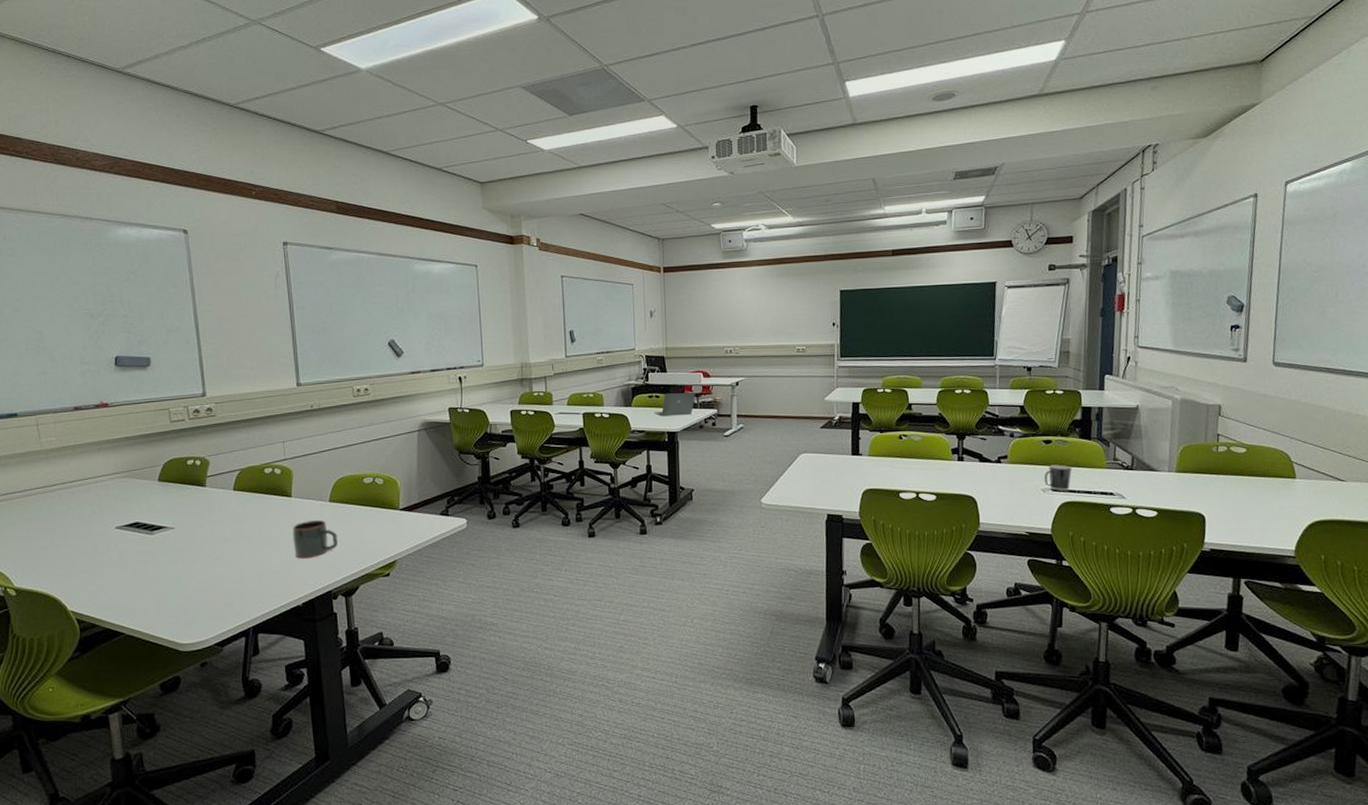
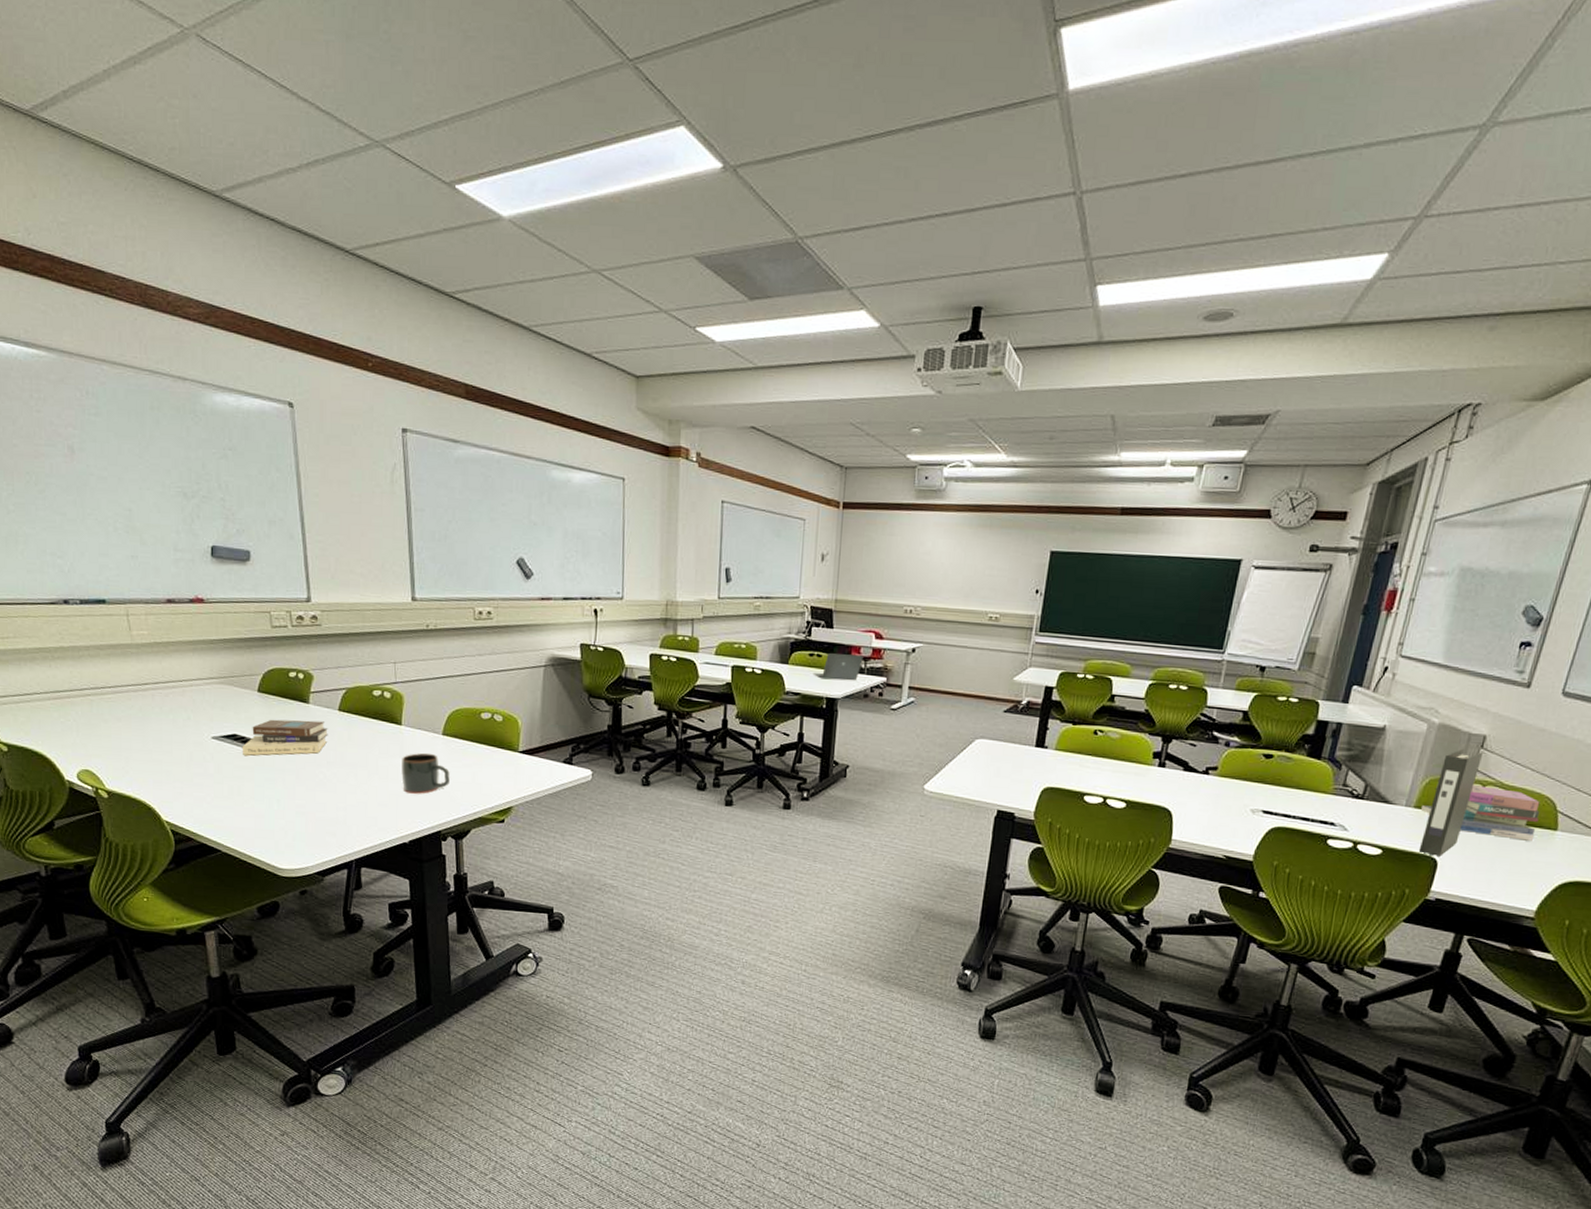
books: none [144,501,224,541] -> present [242,719,328,756]
mug: present [1044,464,1072,491] -> none [1255,783,1291,815]
books: none [1182,446,1279,490] -> present [1421,780,1540,841]
binder: none [1187,417,1222,512] -> present [1420,748,1484,856]

